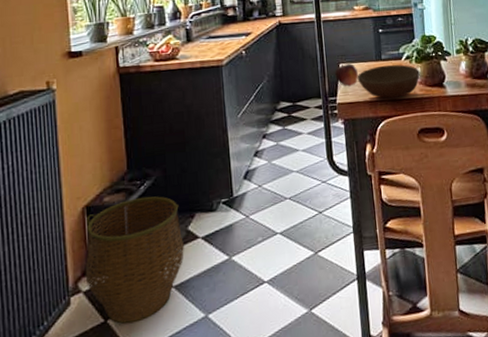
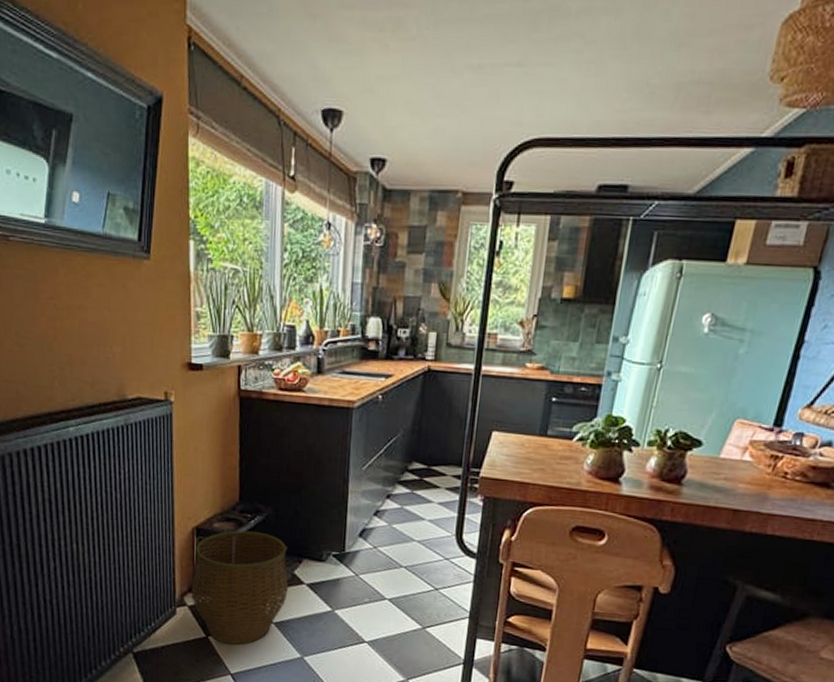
fruit: present [334,63,358,87] -> none [483,431,513,461]
bowl: present [357,64,421,99] -> none [510,442,594,485]

